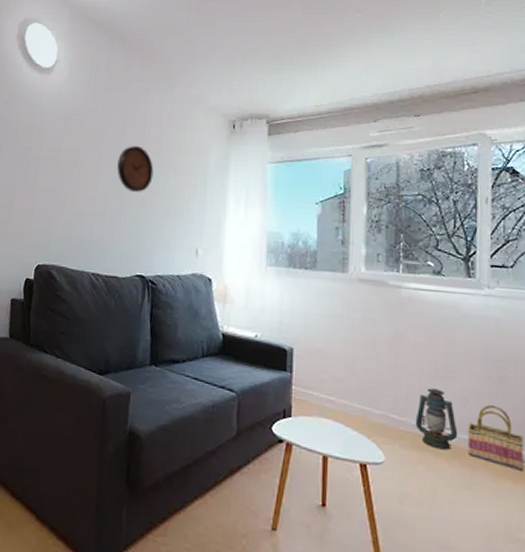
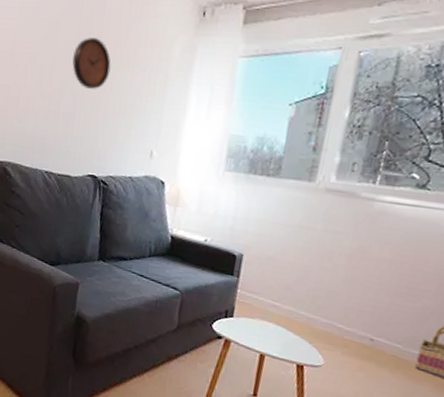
lantern: present [415,388,458,450] -> none [362,303,410,362]

